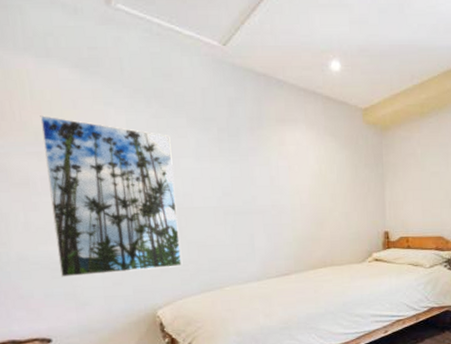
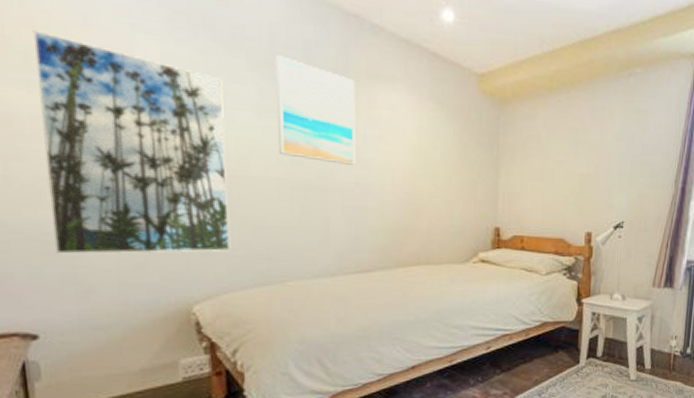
wall art: none [207,113,272,192] -> present [275,55,356,165]

